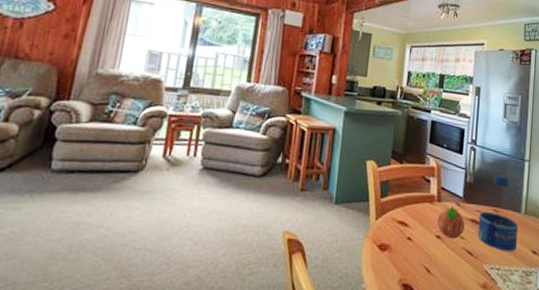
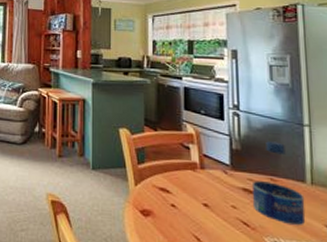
fruit: present [437,206,465,239] -> none [202,174,236,208]

